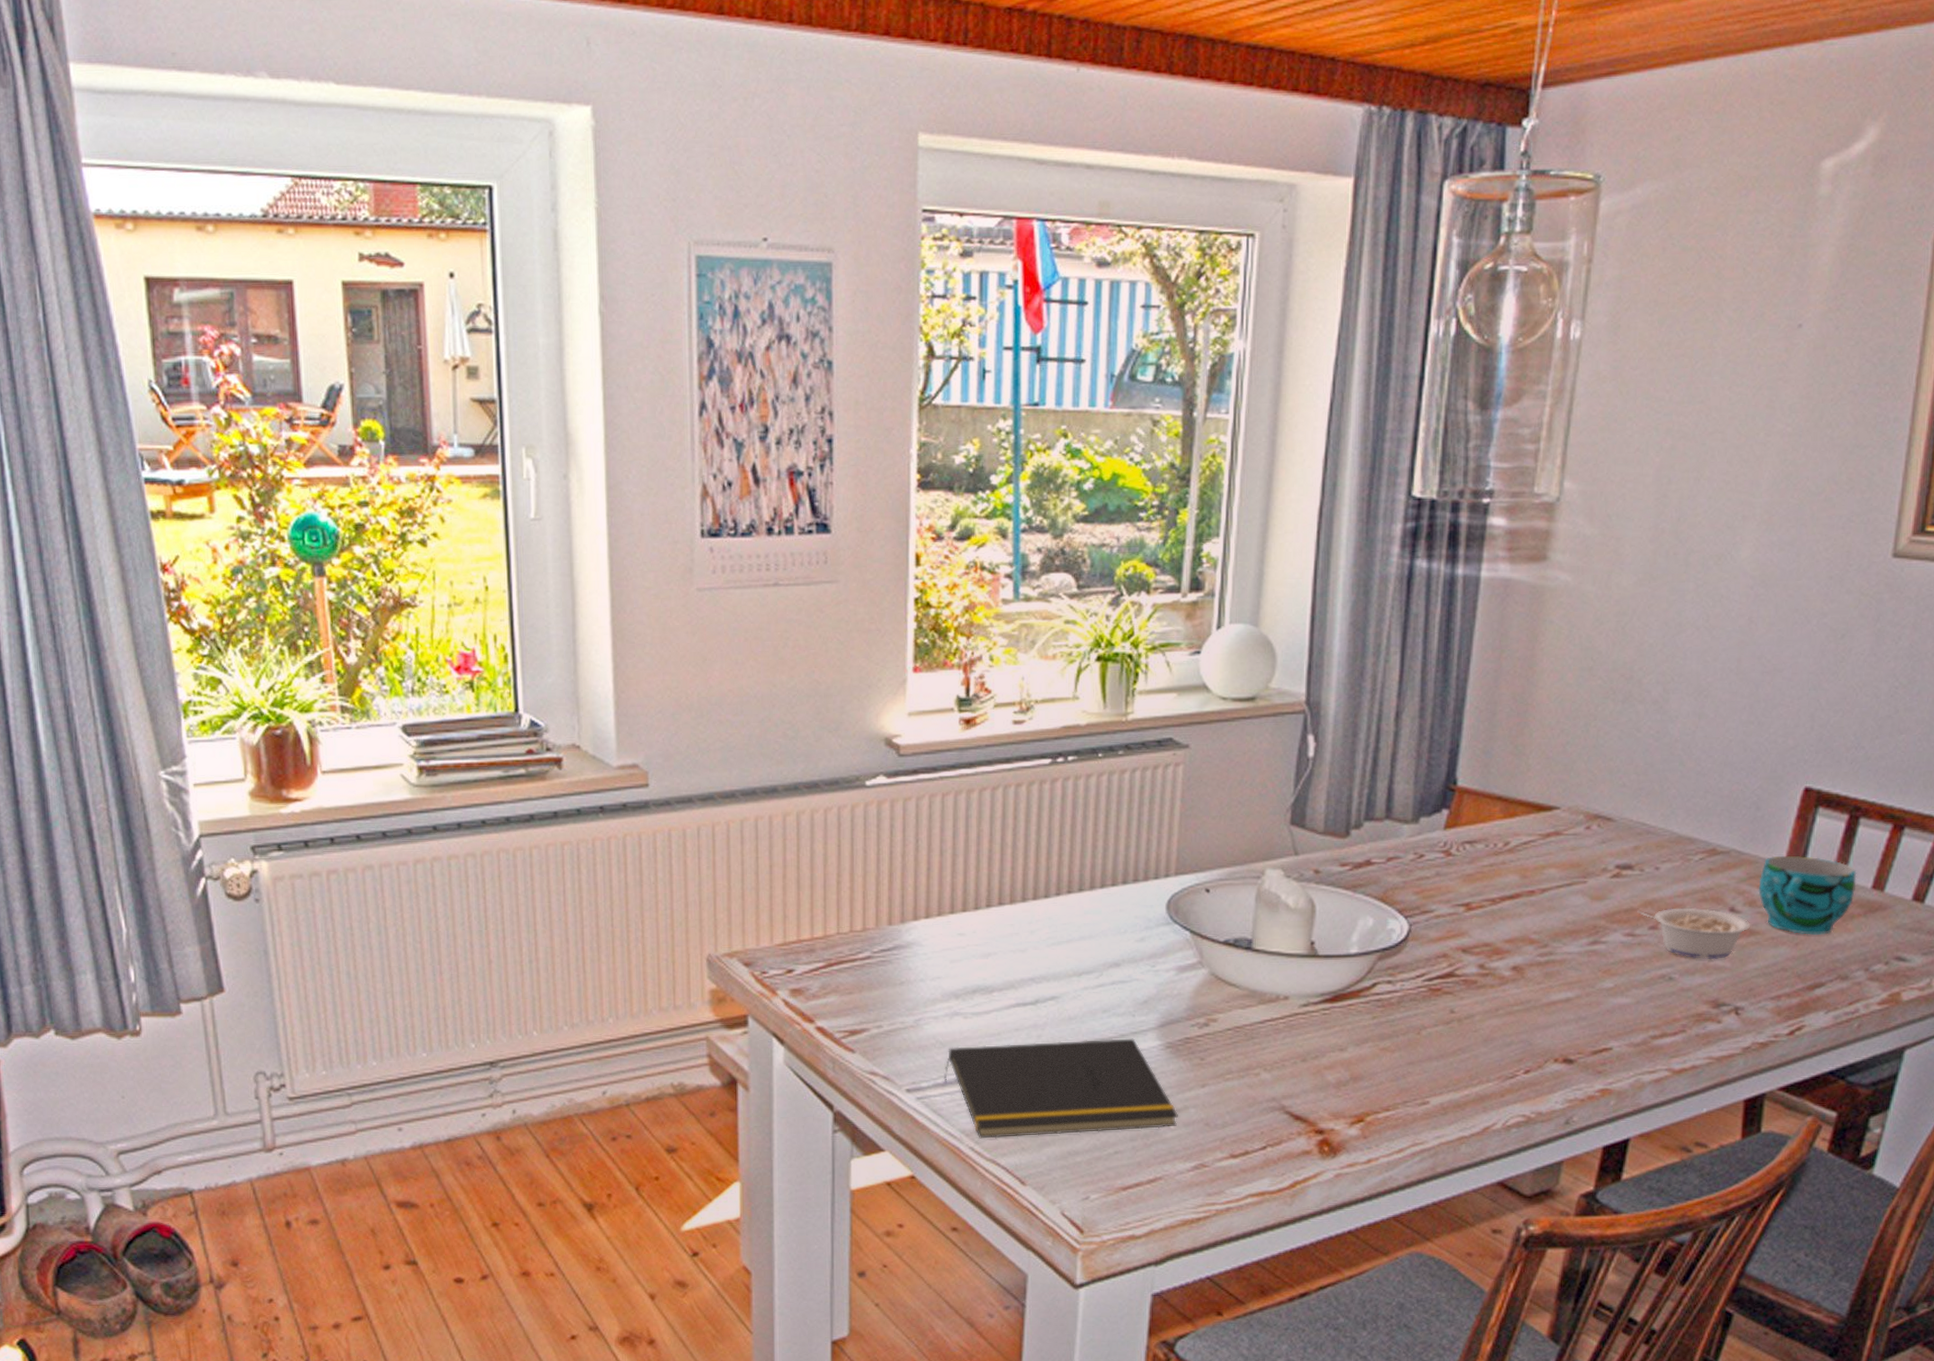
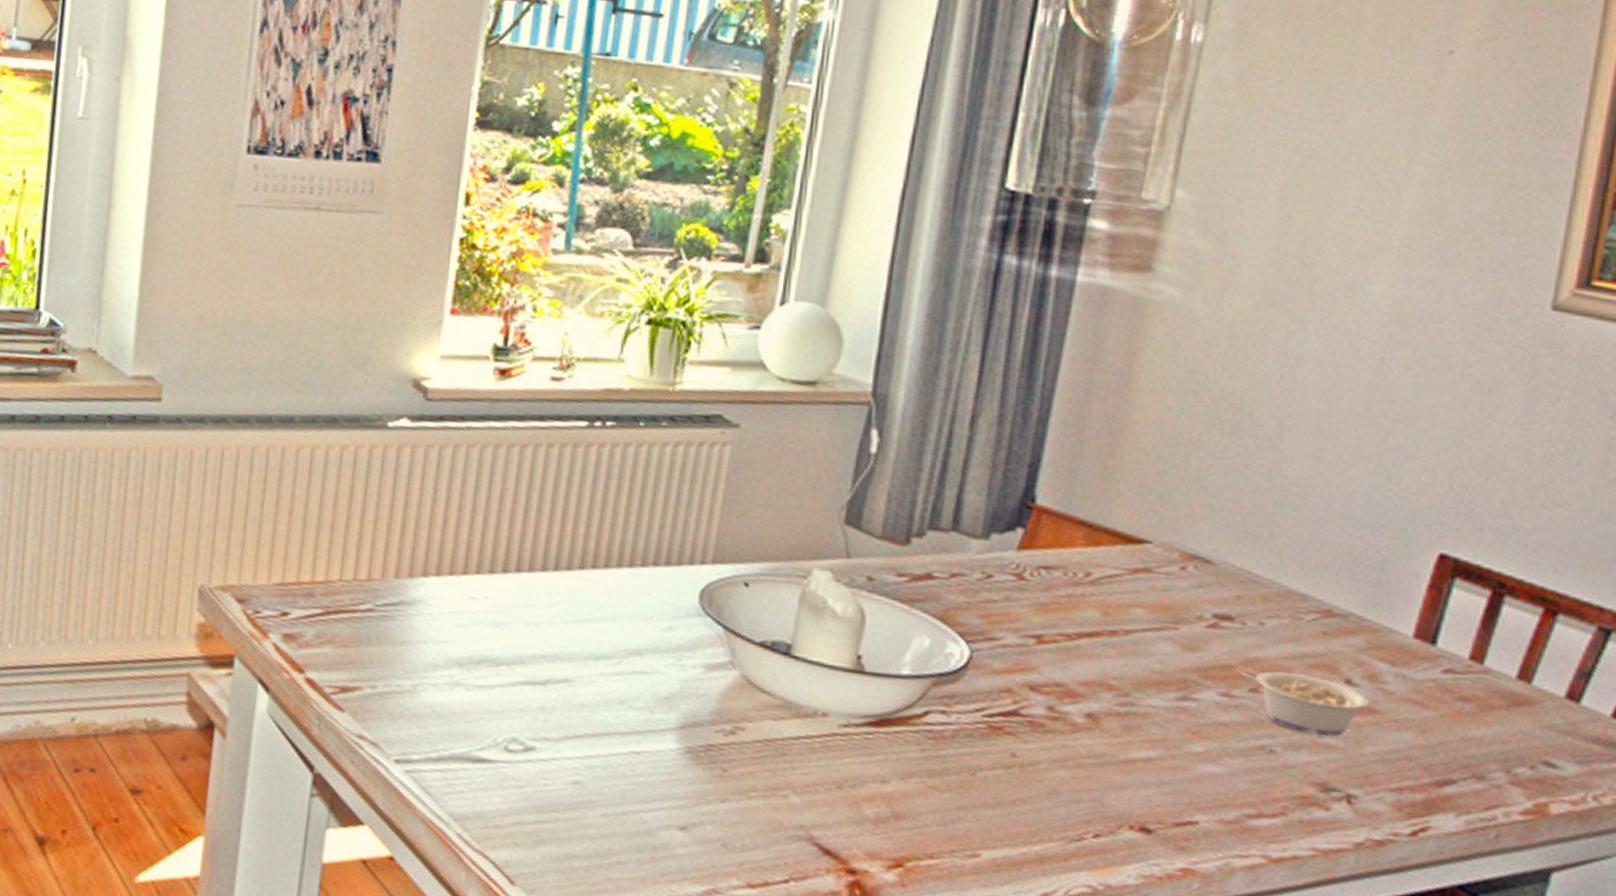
notepad: present [943,1038,1178,1139] -> none [436,720,692,843]
cup: present [1758,855,1857,935] -> none [1380,627,1499,724]

